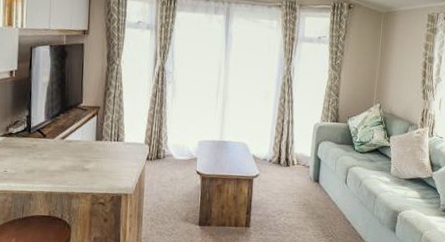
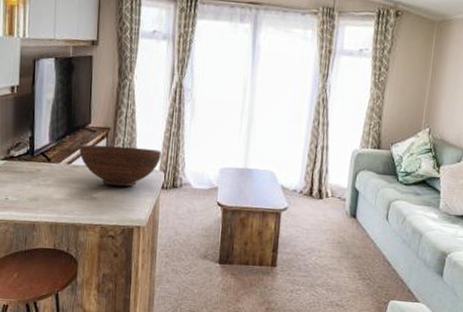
fruit bowl: none [72,121,147,159] -> present [79,144,162,187]

